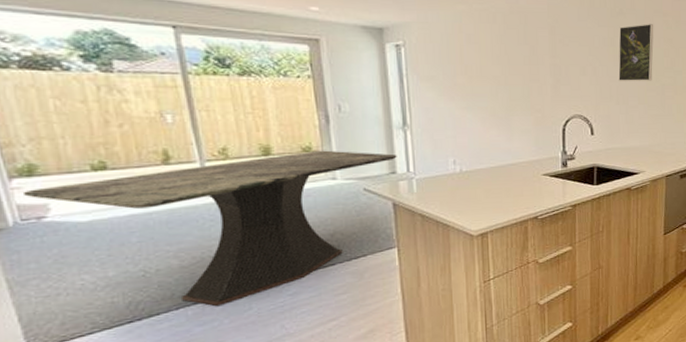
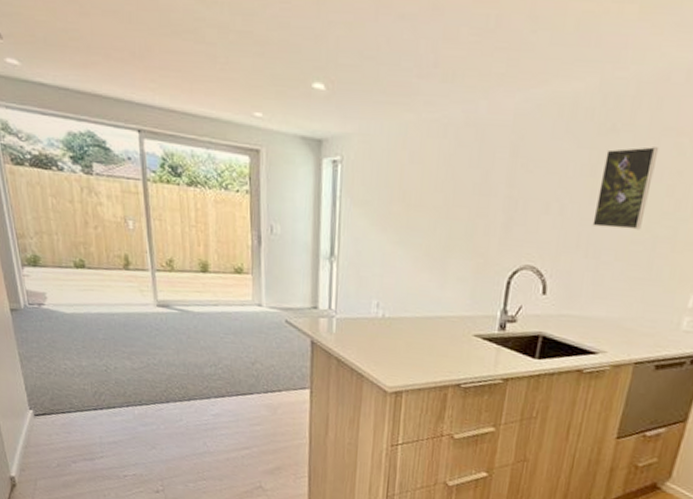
dining table: present [22,150,397,307] -> none [30,272,321,412]

